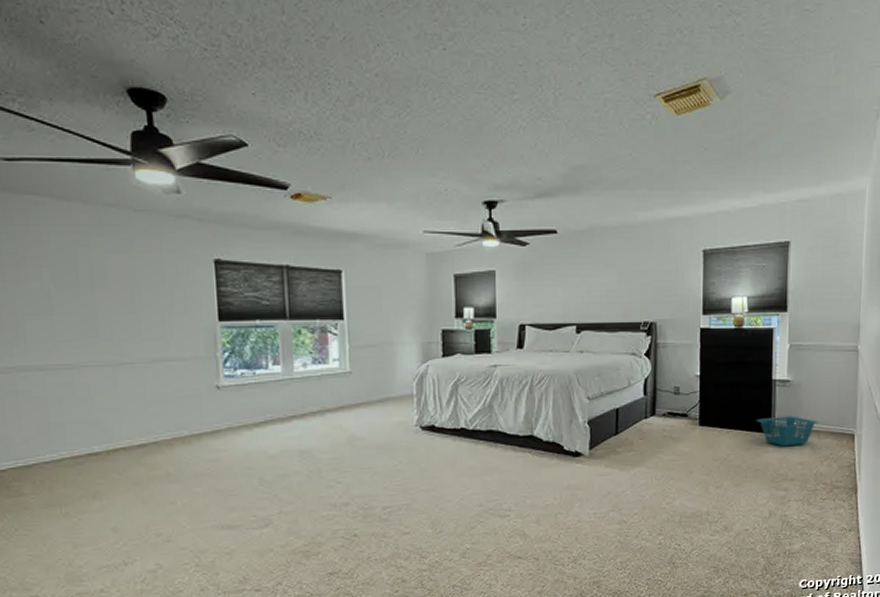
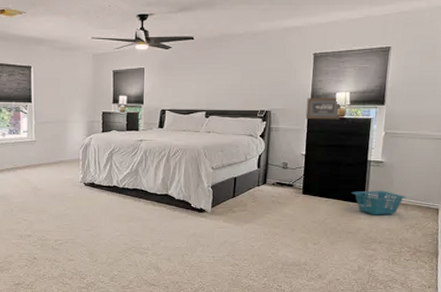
picture frame: none [698,303,739,332] -> present [305,97,342,120]

